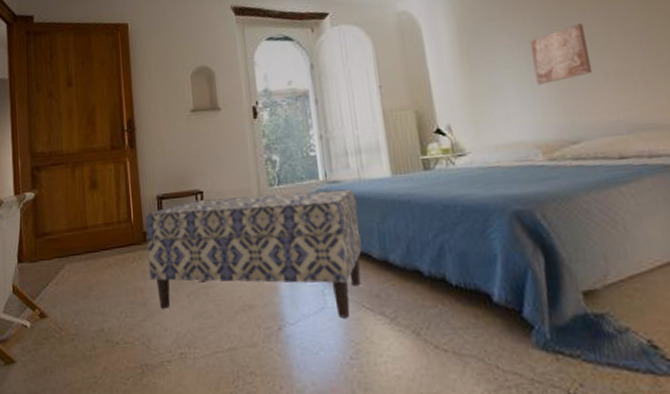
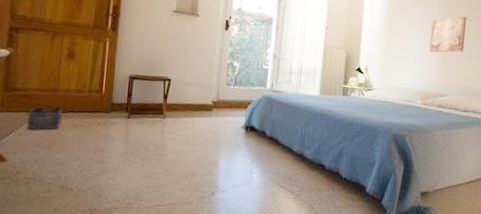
storage bin: none [61,246,95,278] -> present [27,106,63,130]
bench: present [145,189,362,318] -> none [110,85,291,191]

